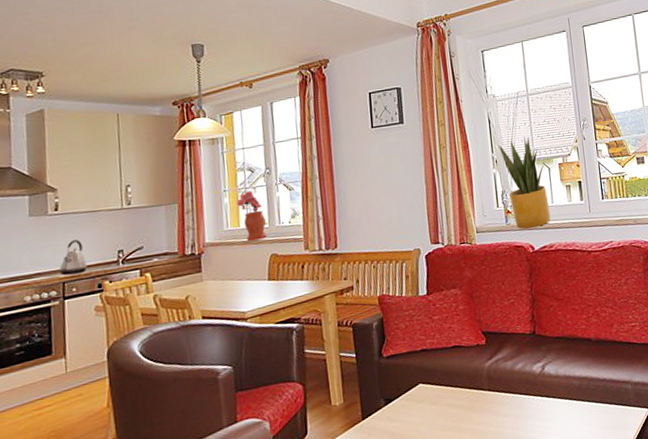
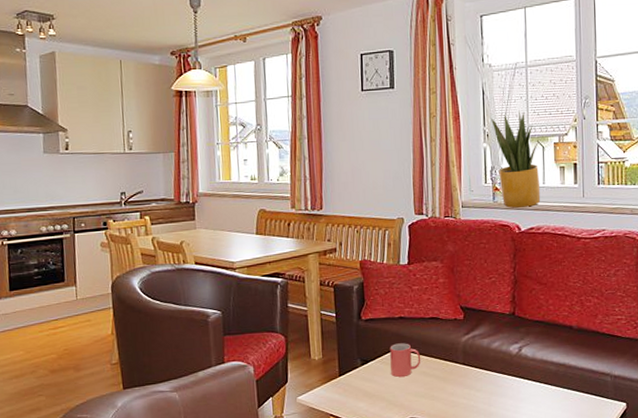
kettle: present [59,240,88,276] -> none [69,179,94,211]
potted flower: present [236,191,267,242] -> none [228,145,256,196]
mug: none [413,375,446,413] -> present [390,343,421,377]

